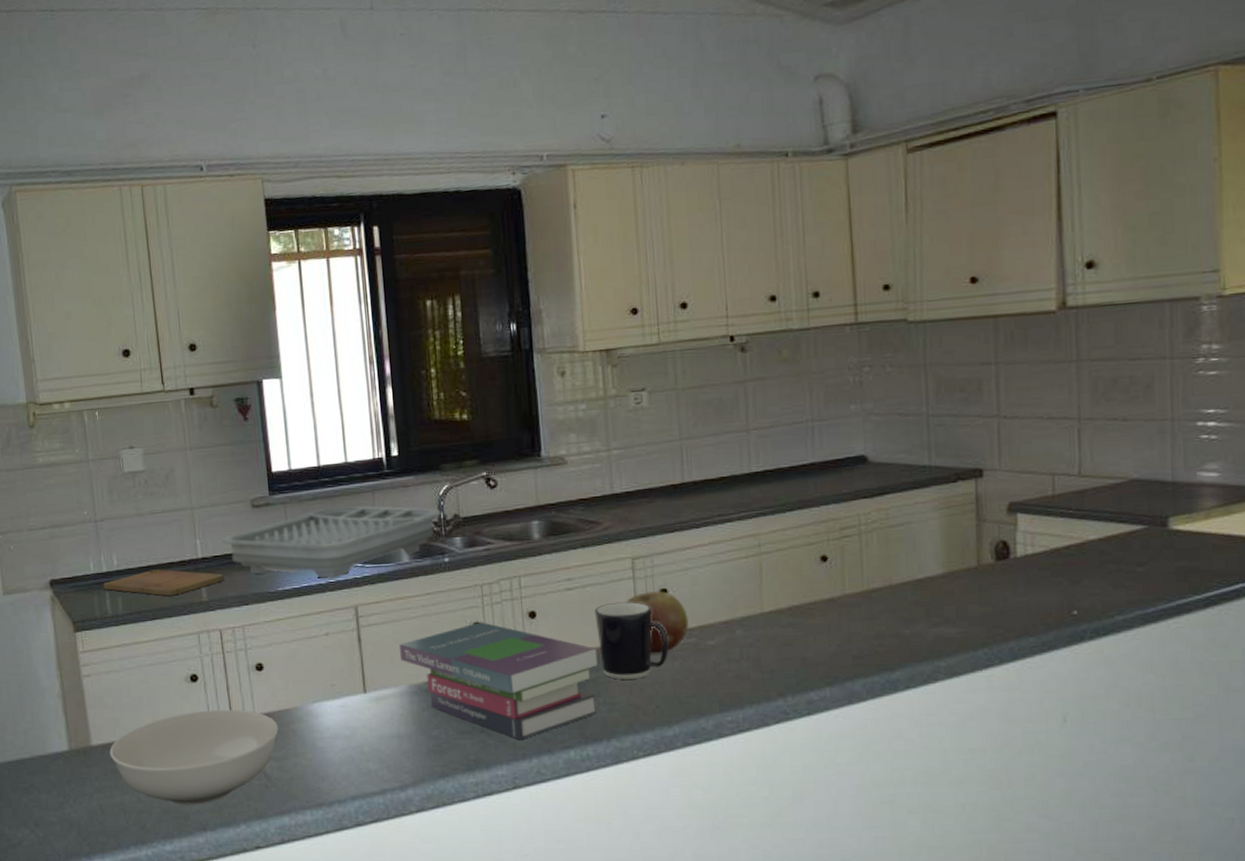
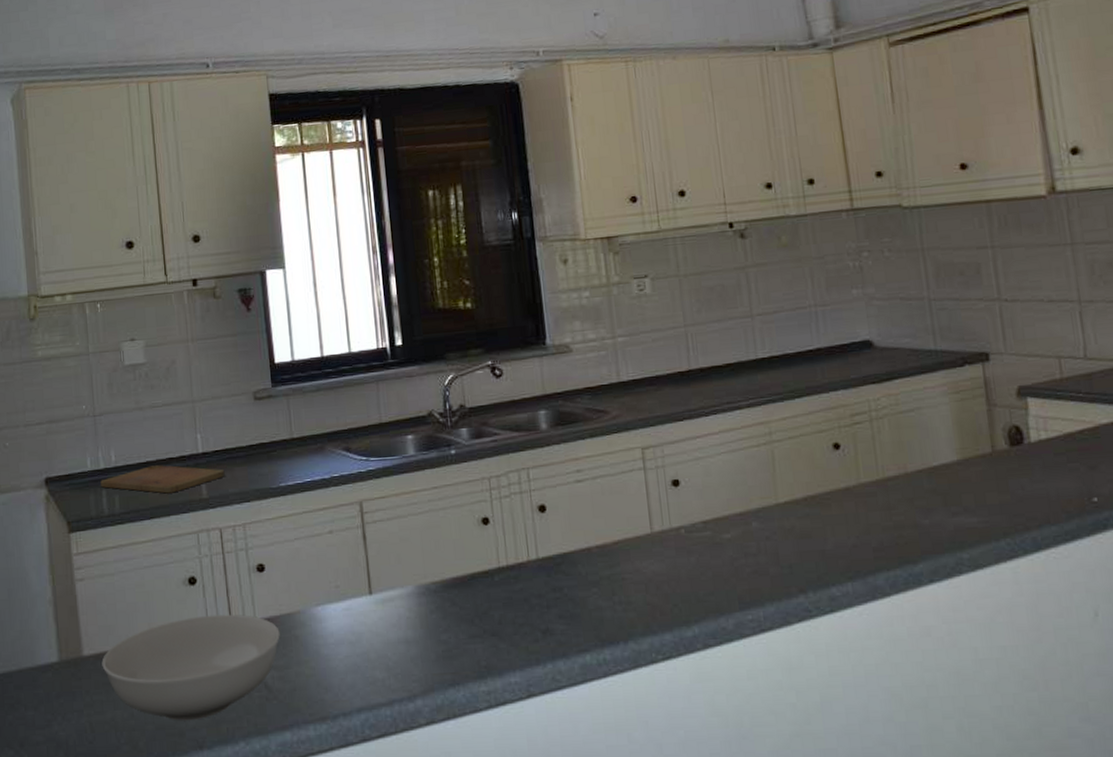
dish rack: present [222,505,441,579] -> none [223,396,447,474]
books: present [398,622,598,740] -> none [405,517,613,643]
mug: present [594,601,669,680] -> none [605,493,684,577]
fruit: present [626,591,689,653] -> none [638,482,703,548]

